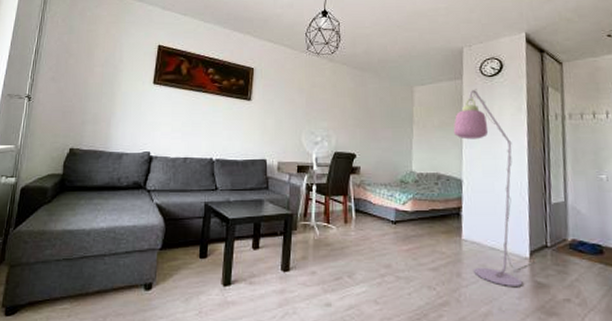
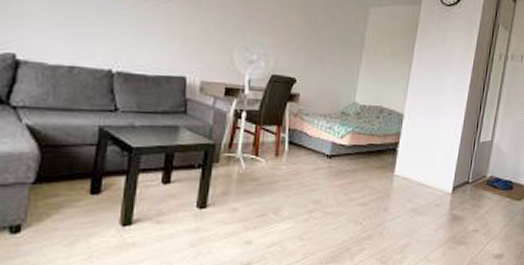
floor lamp: present [453,89,539,286] -> none [400,17,459,219]

